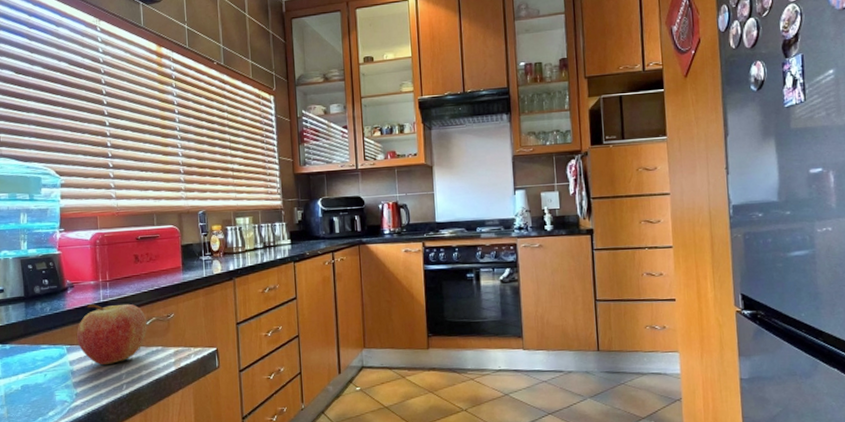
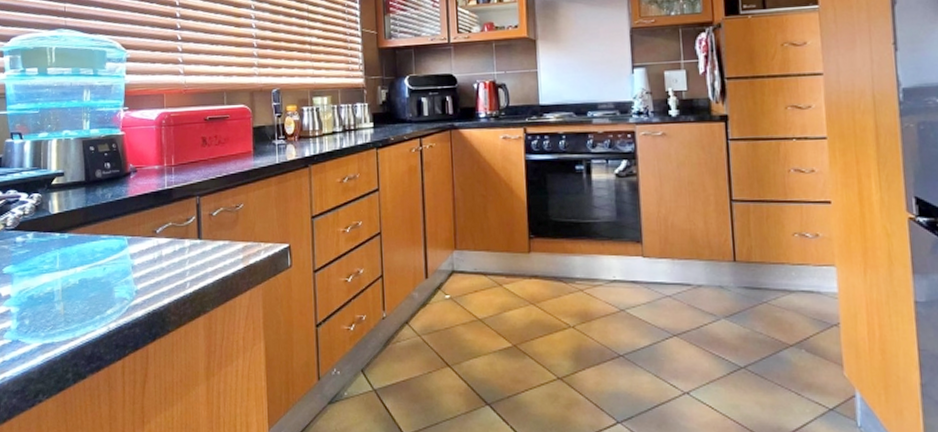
fruit: present [76,303,147,365] -> none [138,191,214,259]

